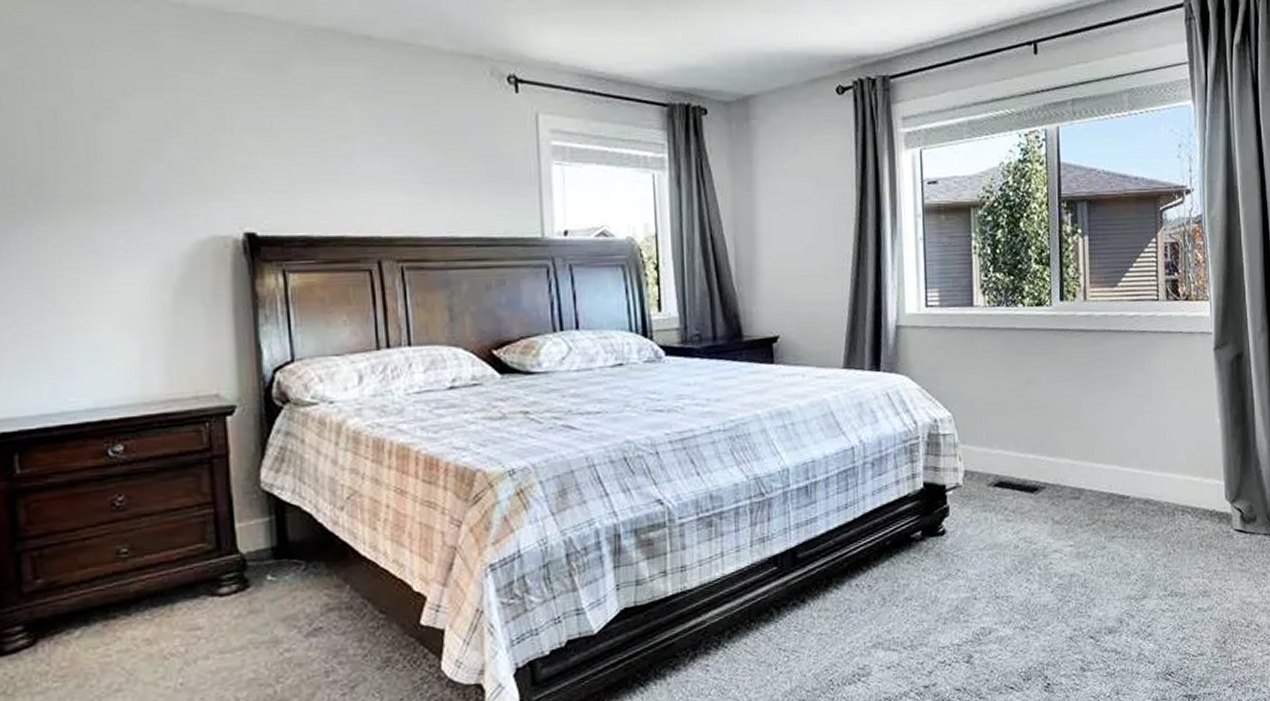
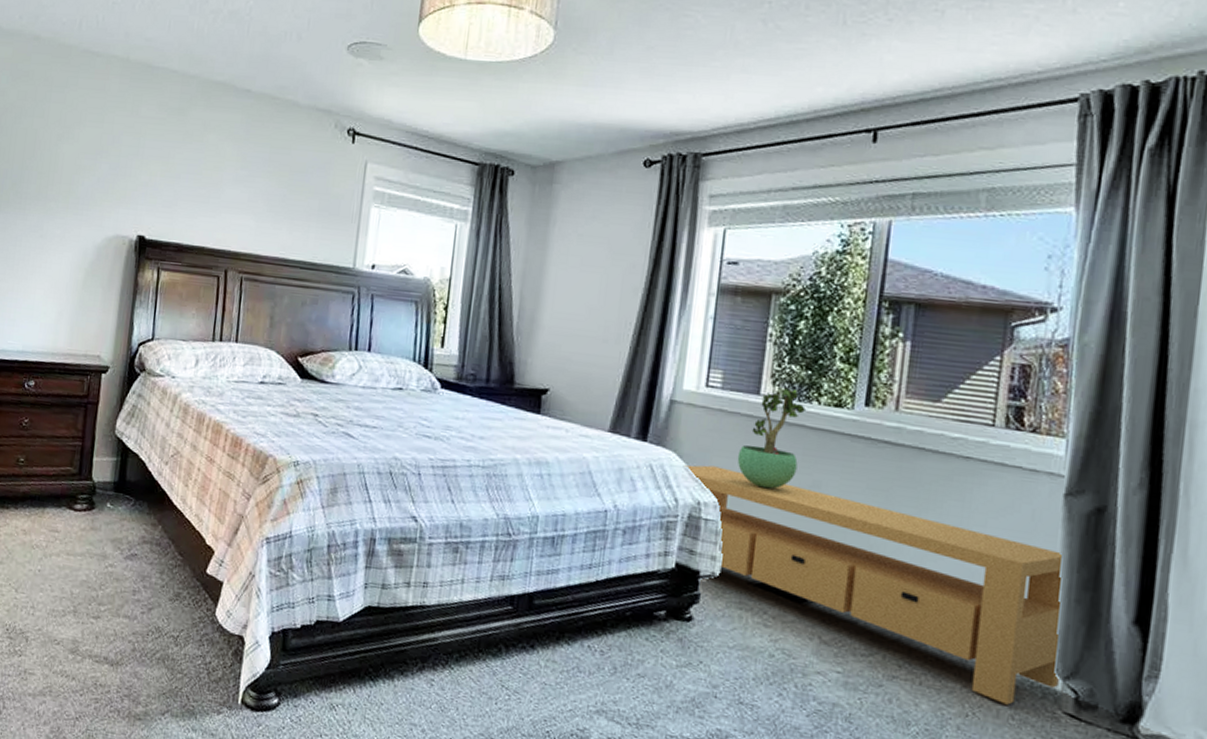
storage bench: none [918,382,1229,536] -> present [684,465,1062,705]
potted plant: none [962,295,1014,394] -> present [737,387,805,489]

